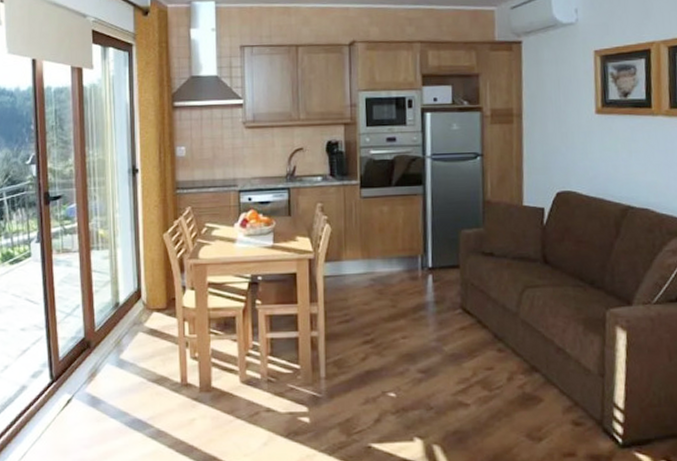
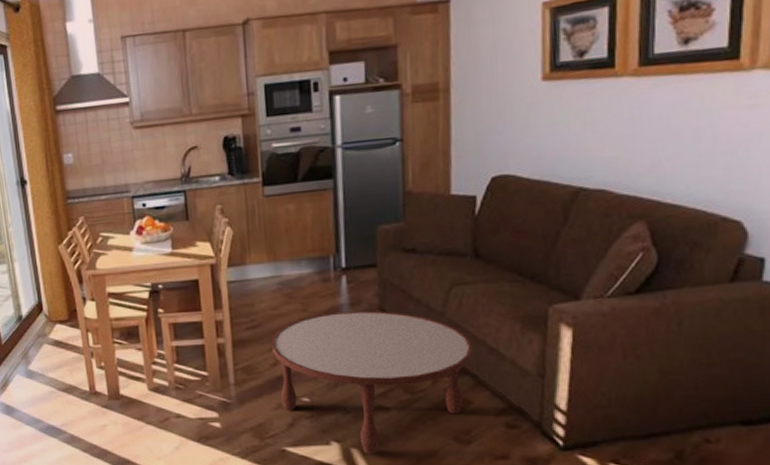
coffee table: none [362,308,543,451] -> present [271,310,473,454]

